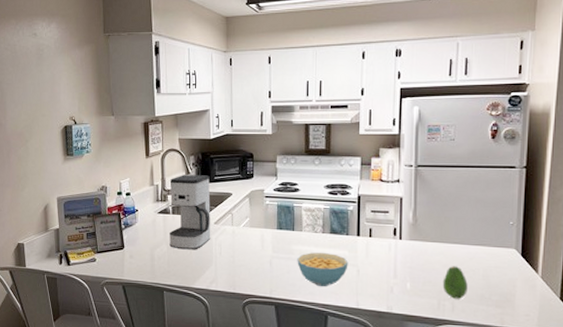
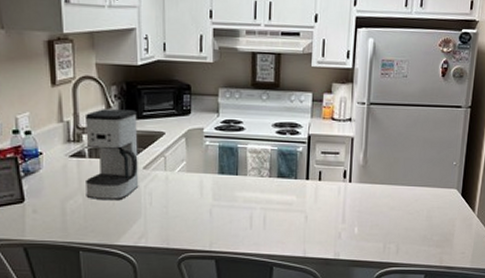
cereal bowl: present [297,252,348,286] -> none [240,199,296,235]
fruit: present [442,266,468,299] -> none [388,208,412,241]

